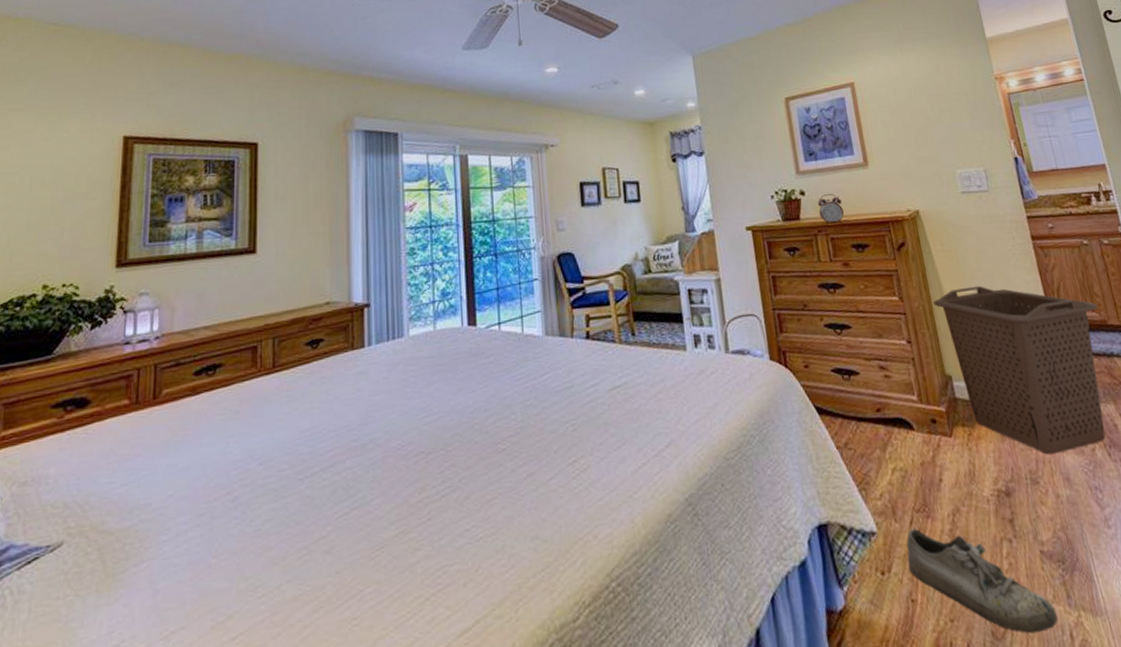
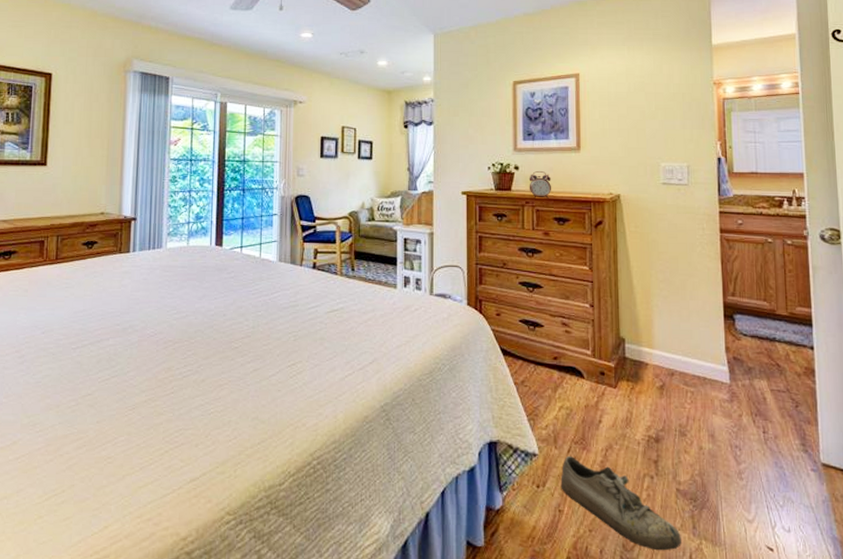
laundry basket: present [933,285,1106,455] -> none [619,266,770,414]

